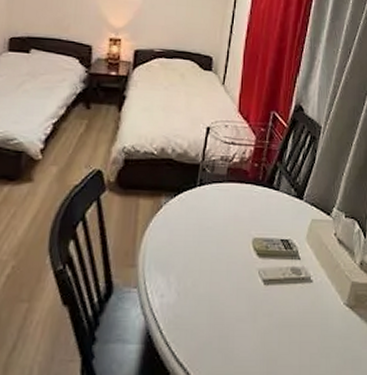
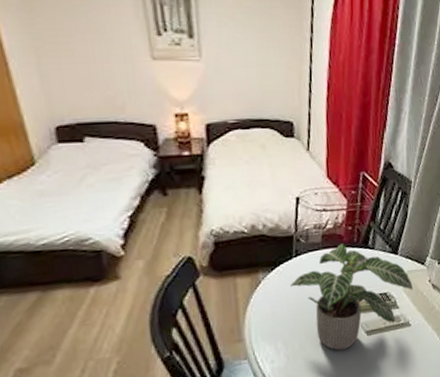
potted plant: none [191,180,317,296] -> present [290,243,413,351]

